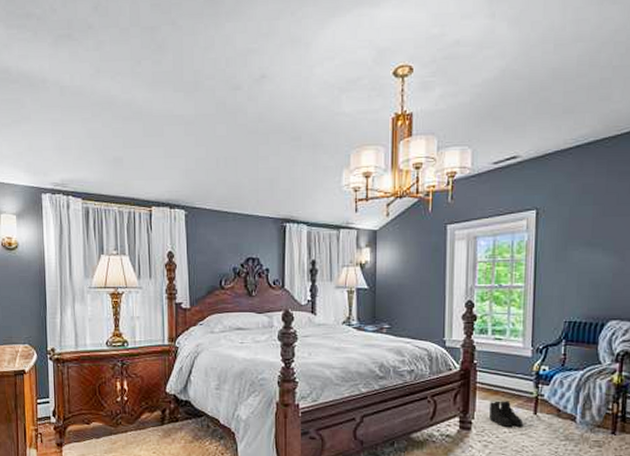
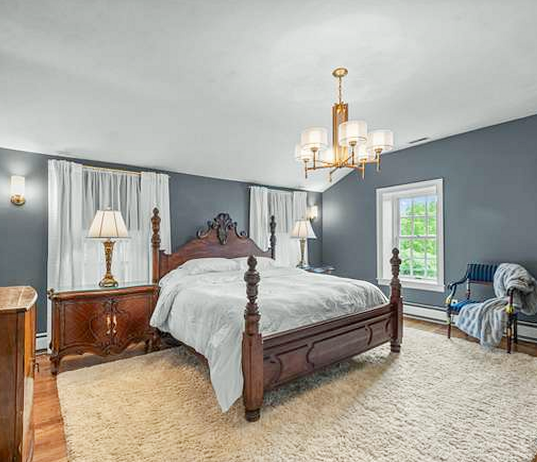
boots: present [488,400,524,427] -> none [413,328,441,349]

